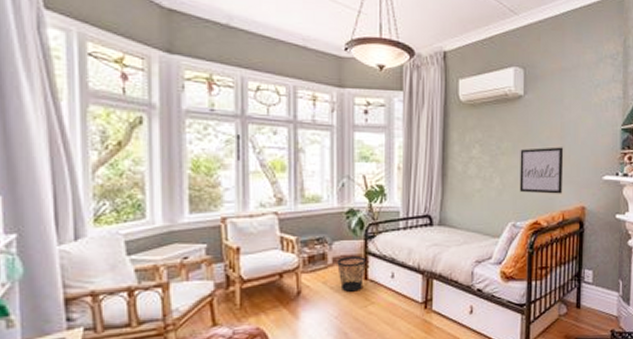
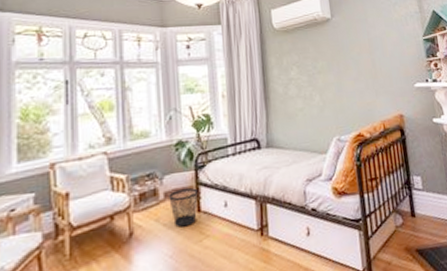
wall art: present [519,147,564,194] -> none [335,61,379,107]

